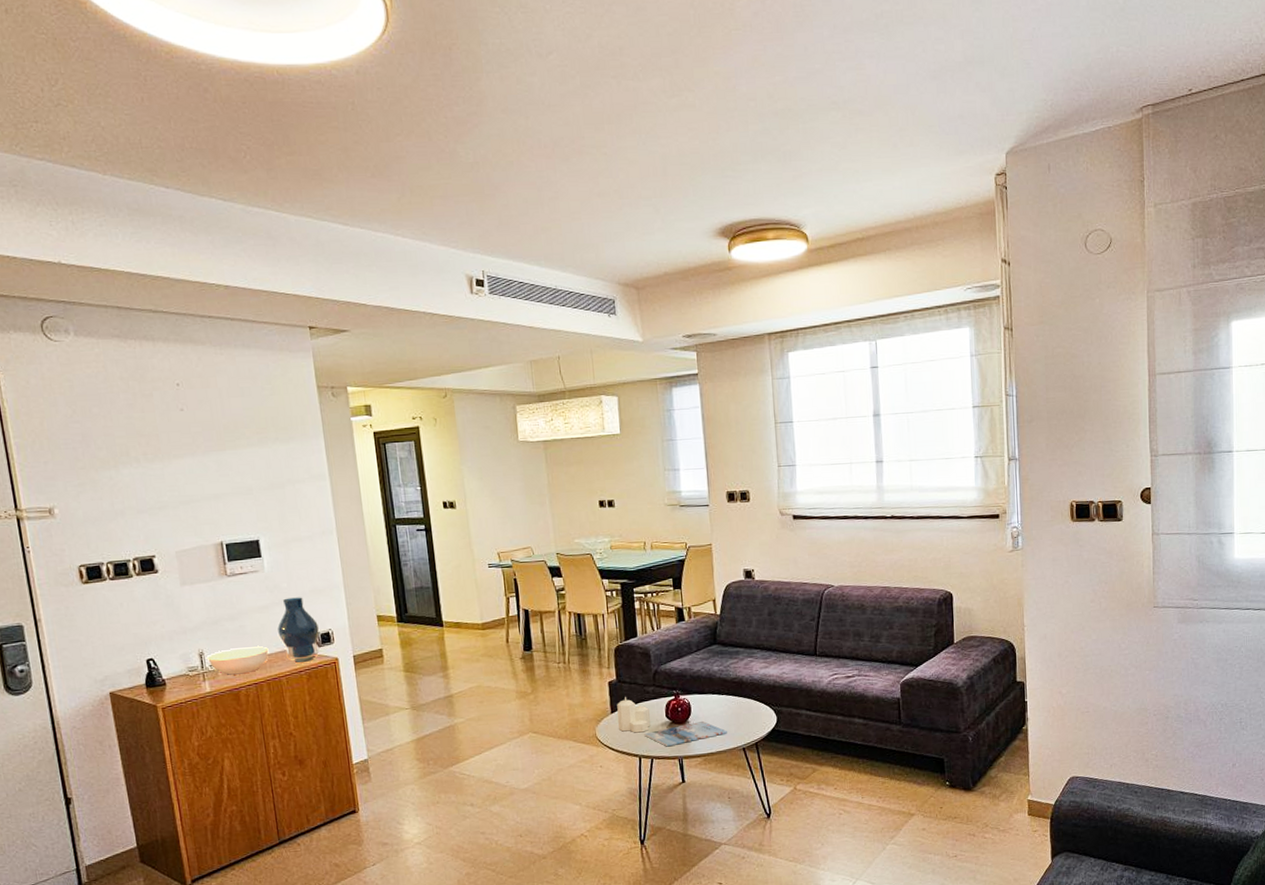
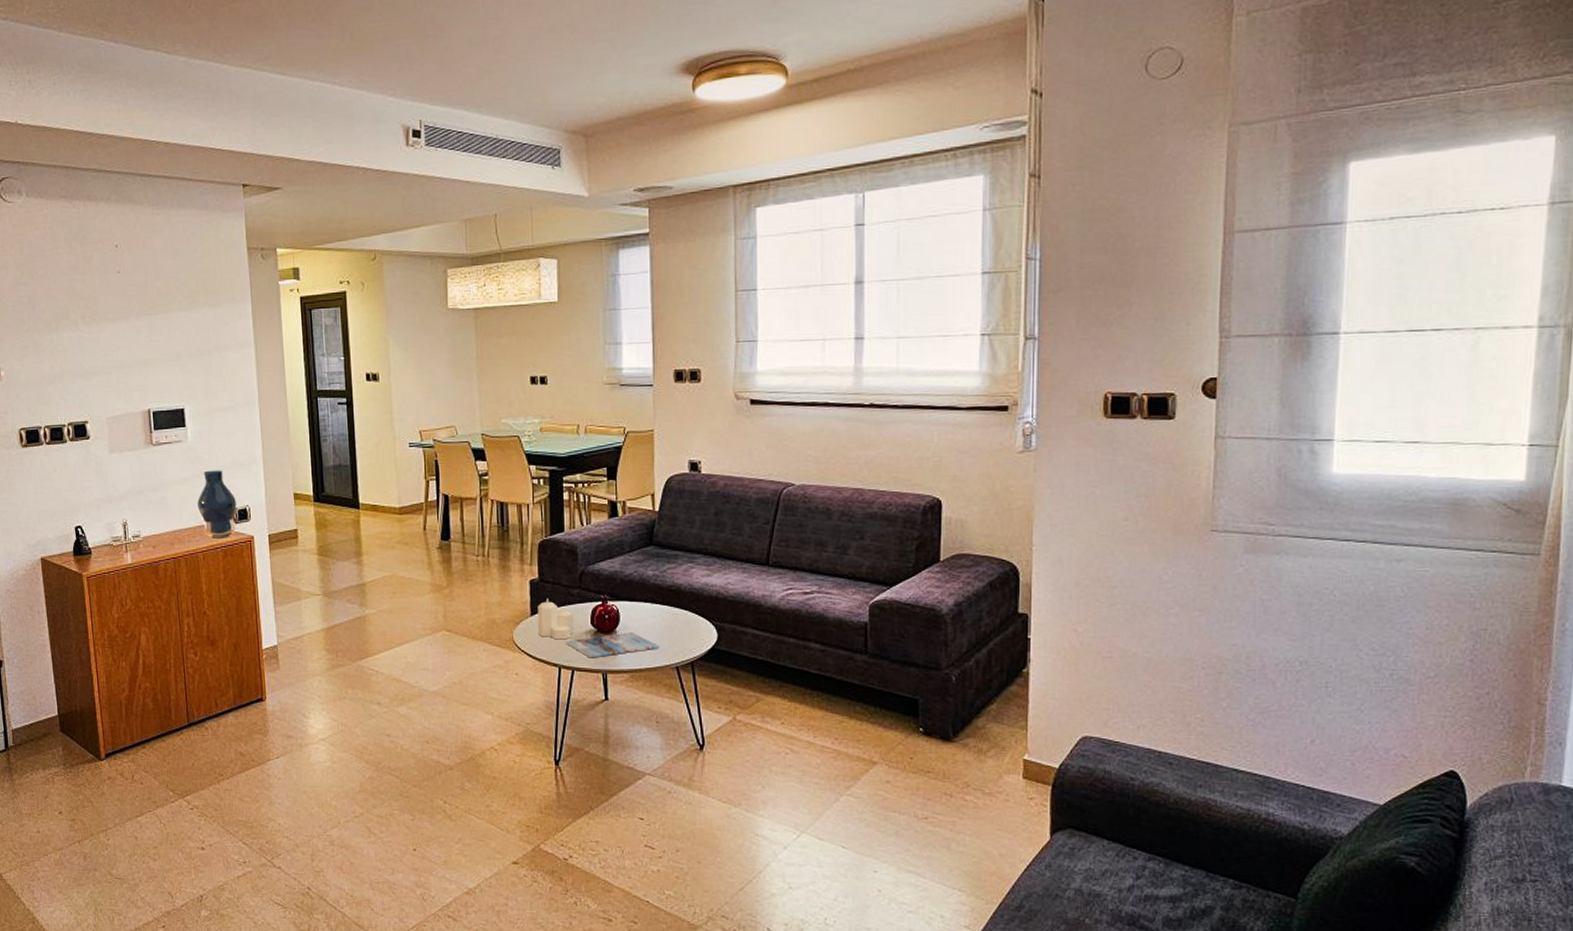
bowl: present [207,646,269,675] -> none [130,520,188,547]

